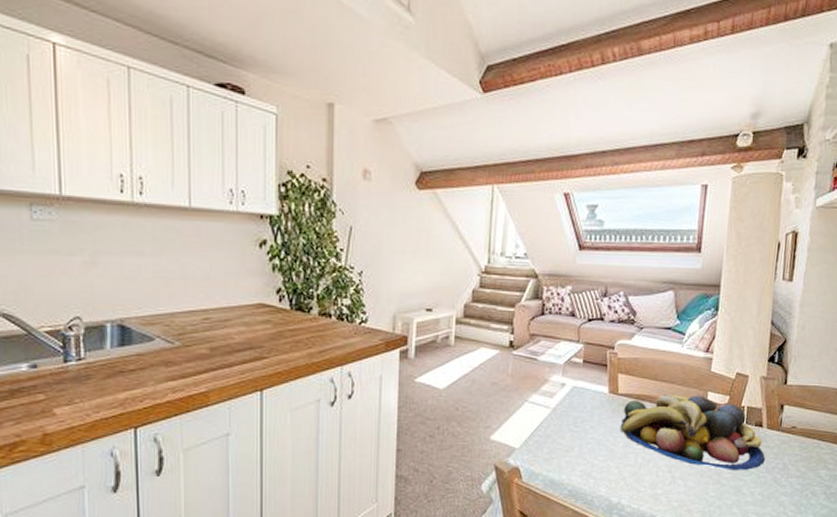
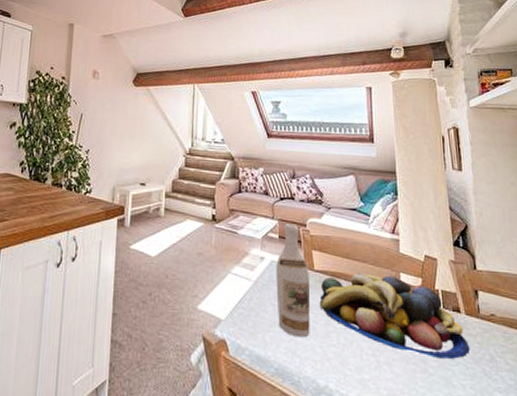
wine bottle: none [575,346,613,460] -> present [276,223,310,338]

